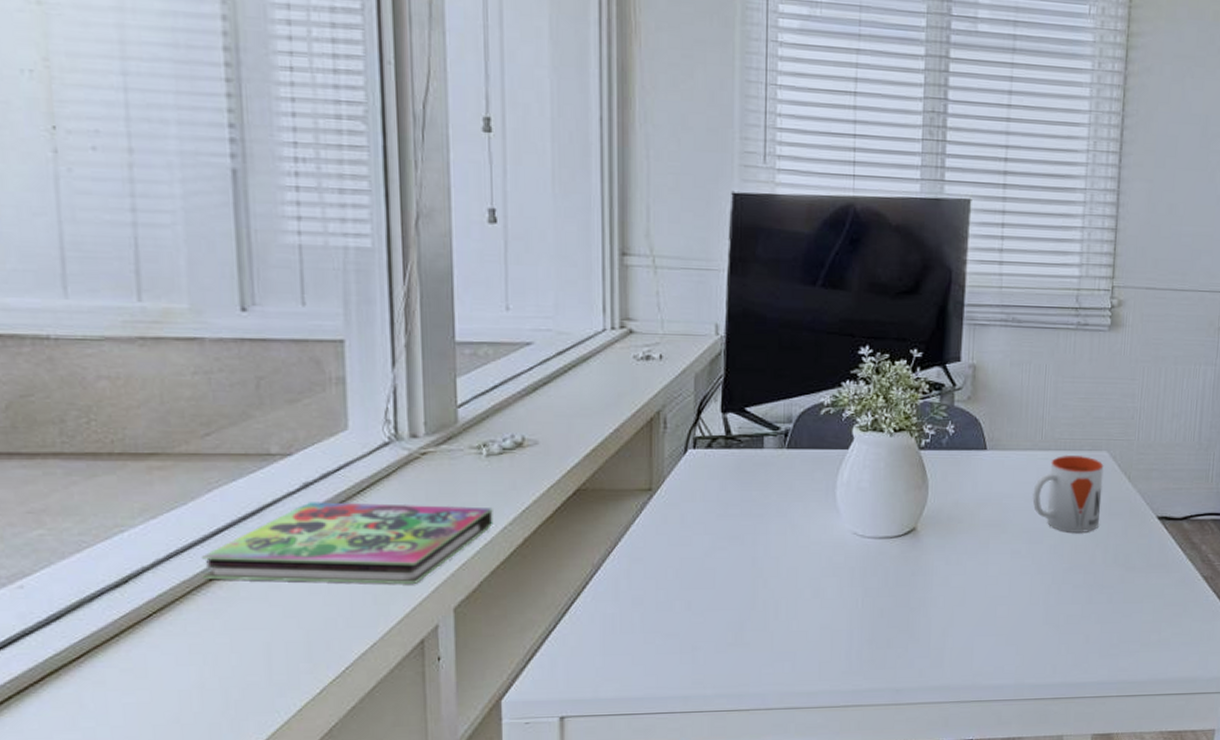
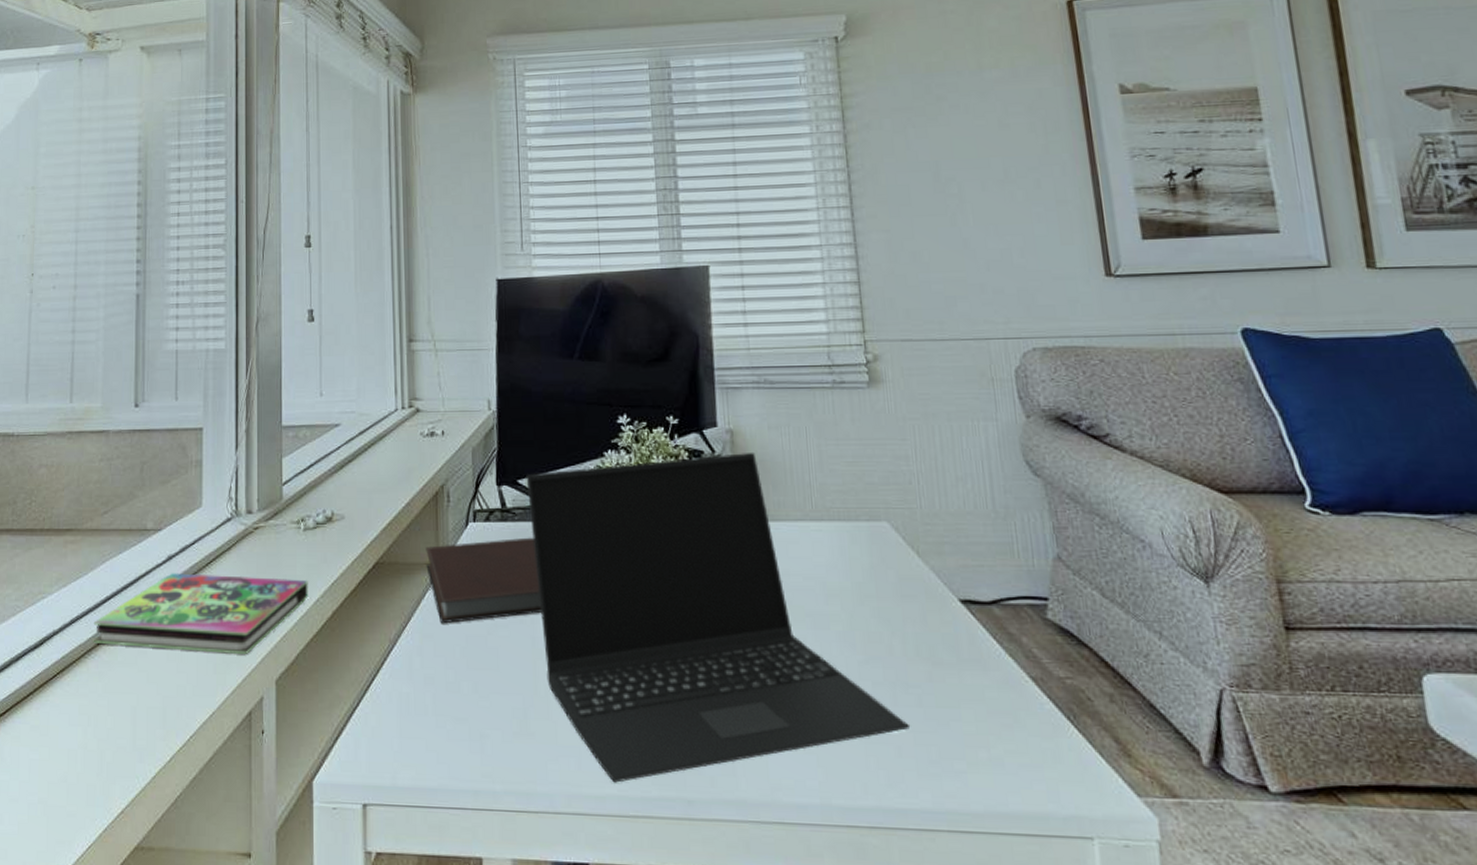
notebook: none [637,464,765,548] -> present [426,537,542,624]
laptop: none [755,387,1100,680] -> present [526,453,911,783]
mug: present [1032,454,1104,532] -> none [810,525,891,617]

